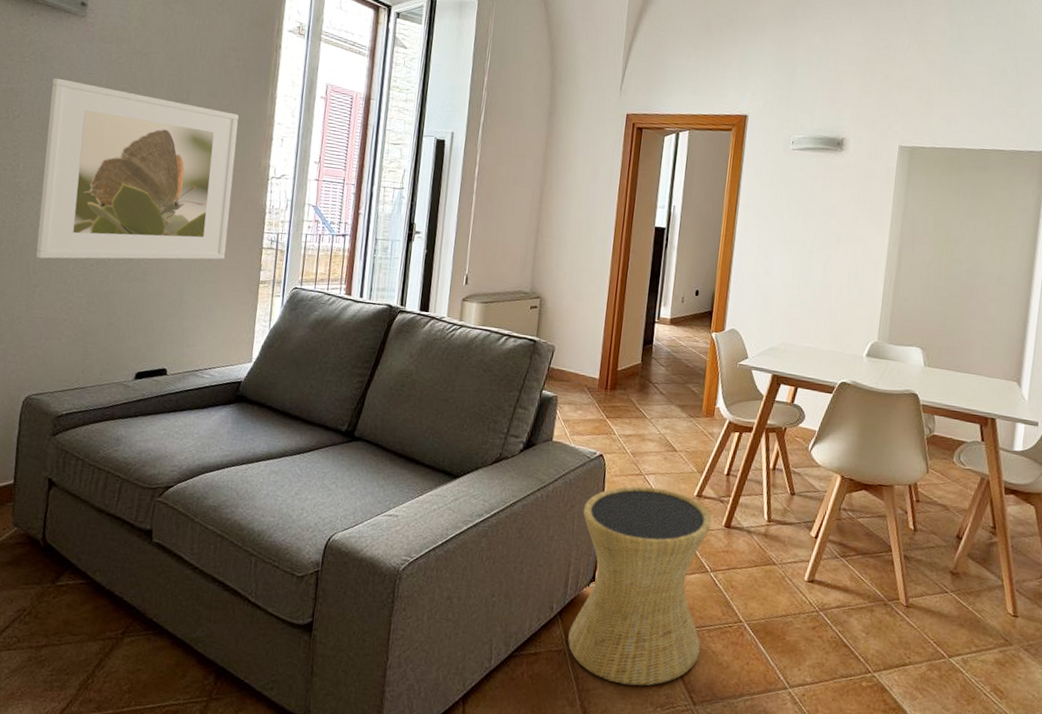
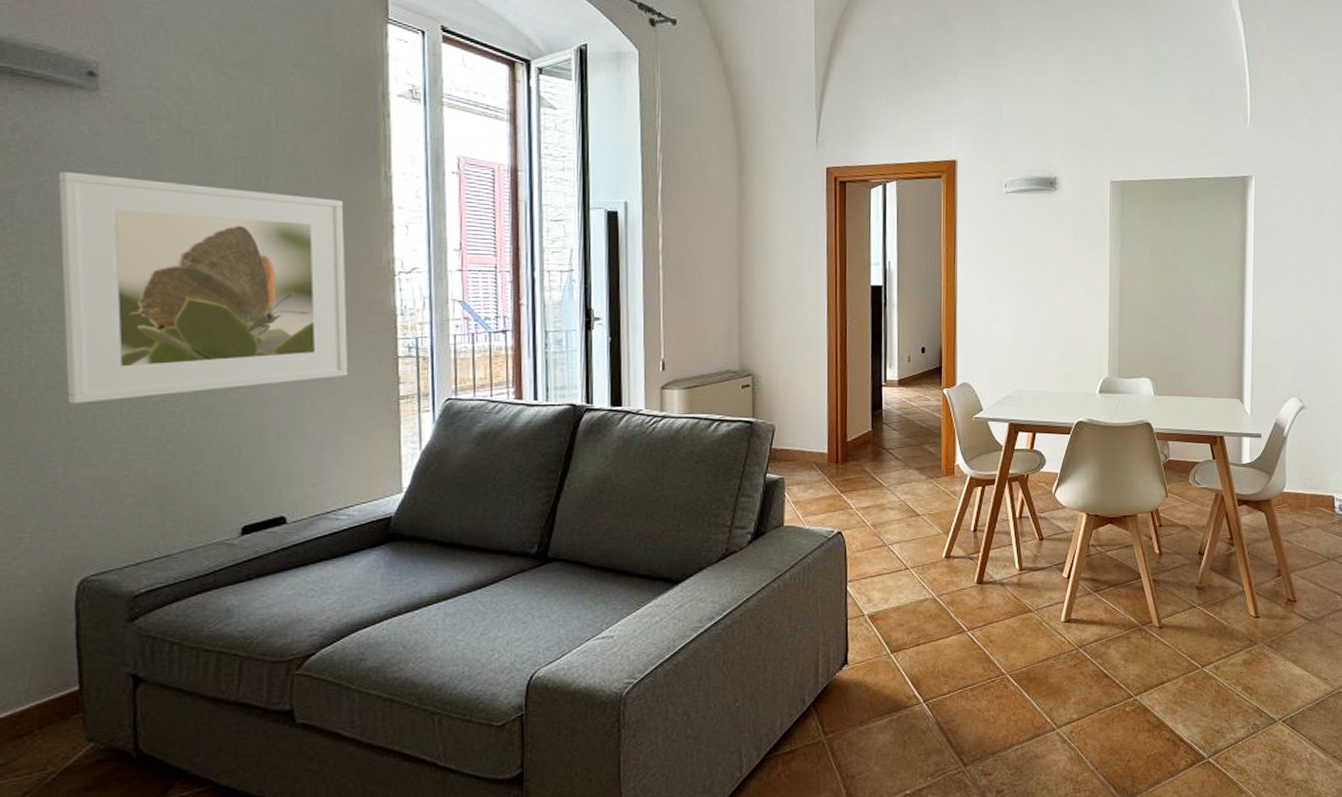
side table: present [568,486,712,686] -> none [825,556,965,763]

